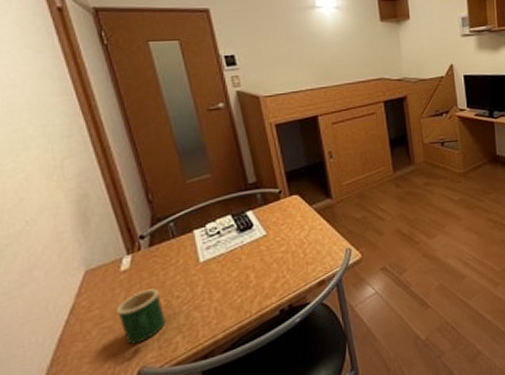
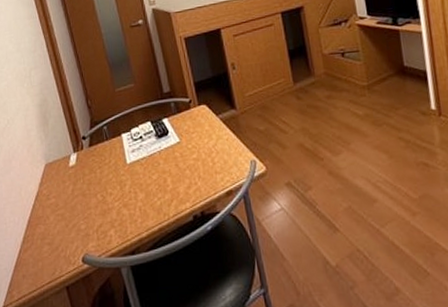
mug: present [116,288,166,345] -> none [66,184,102,233]

